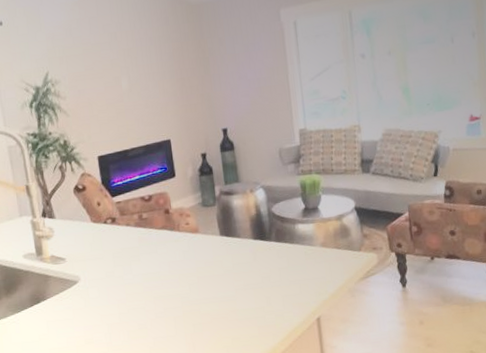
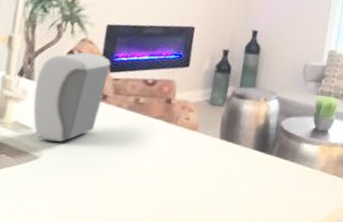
soap dispenser: none [56,184,113,267] -> present [33,52,111,142]

